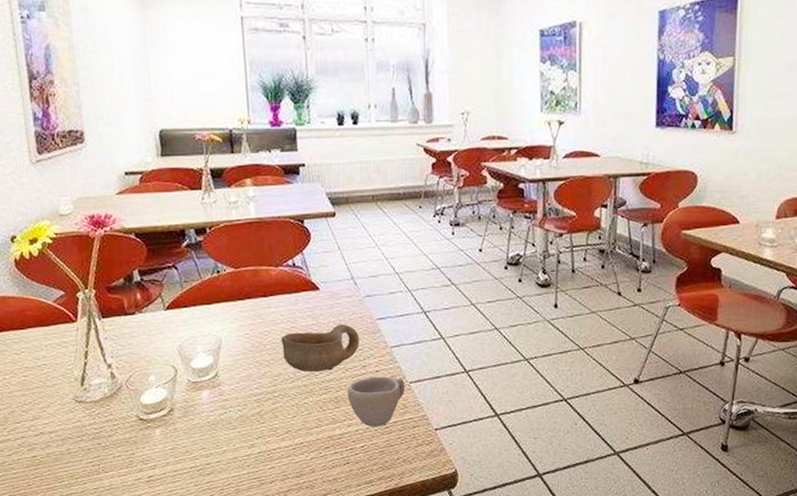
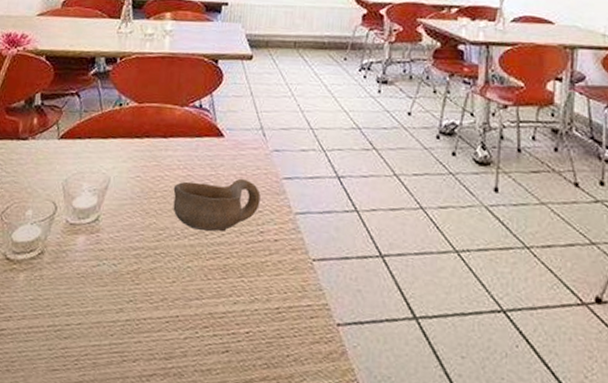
cup: present [347,376,405,427] -> none [238,246,306,310]

